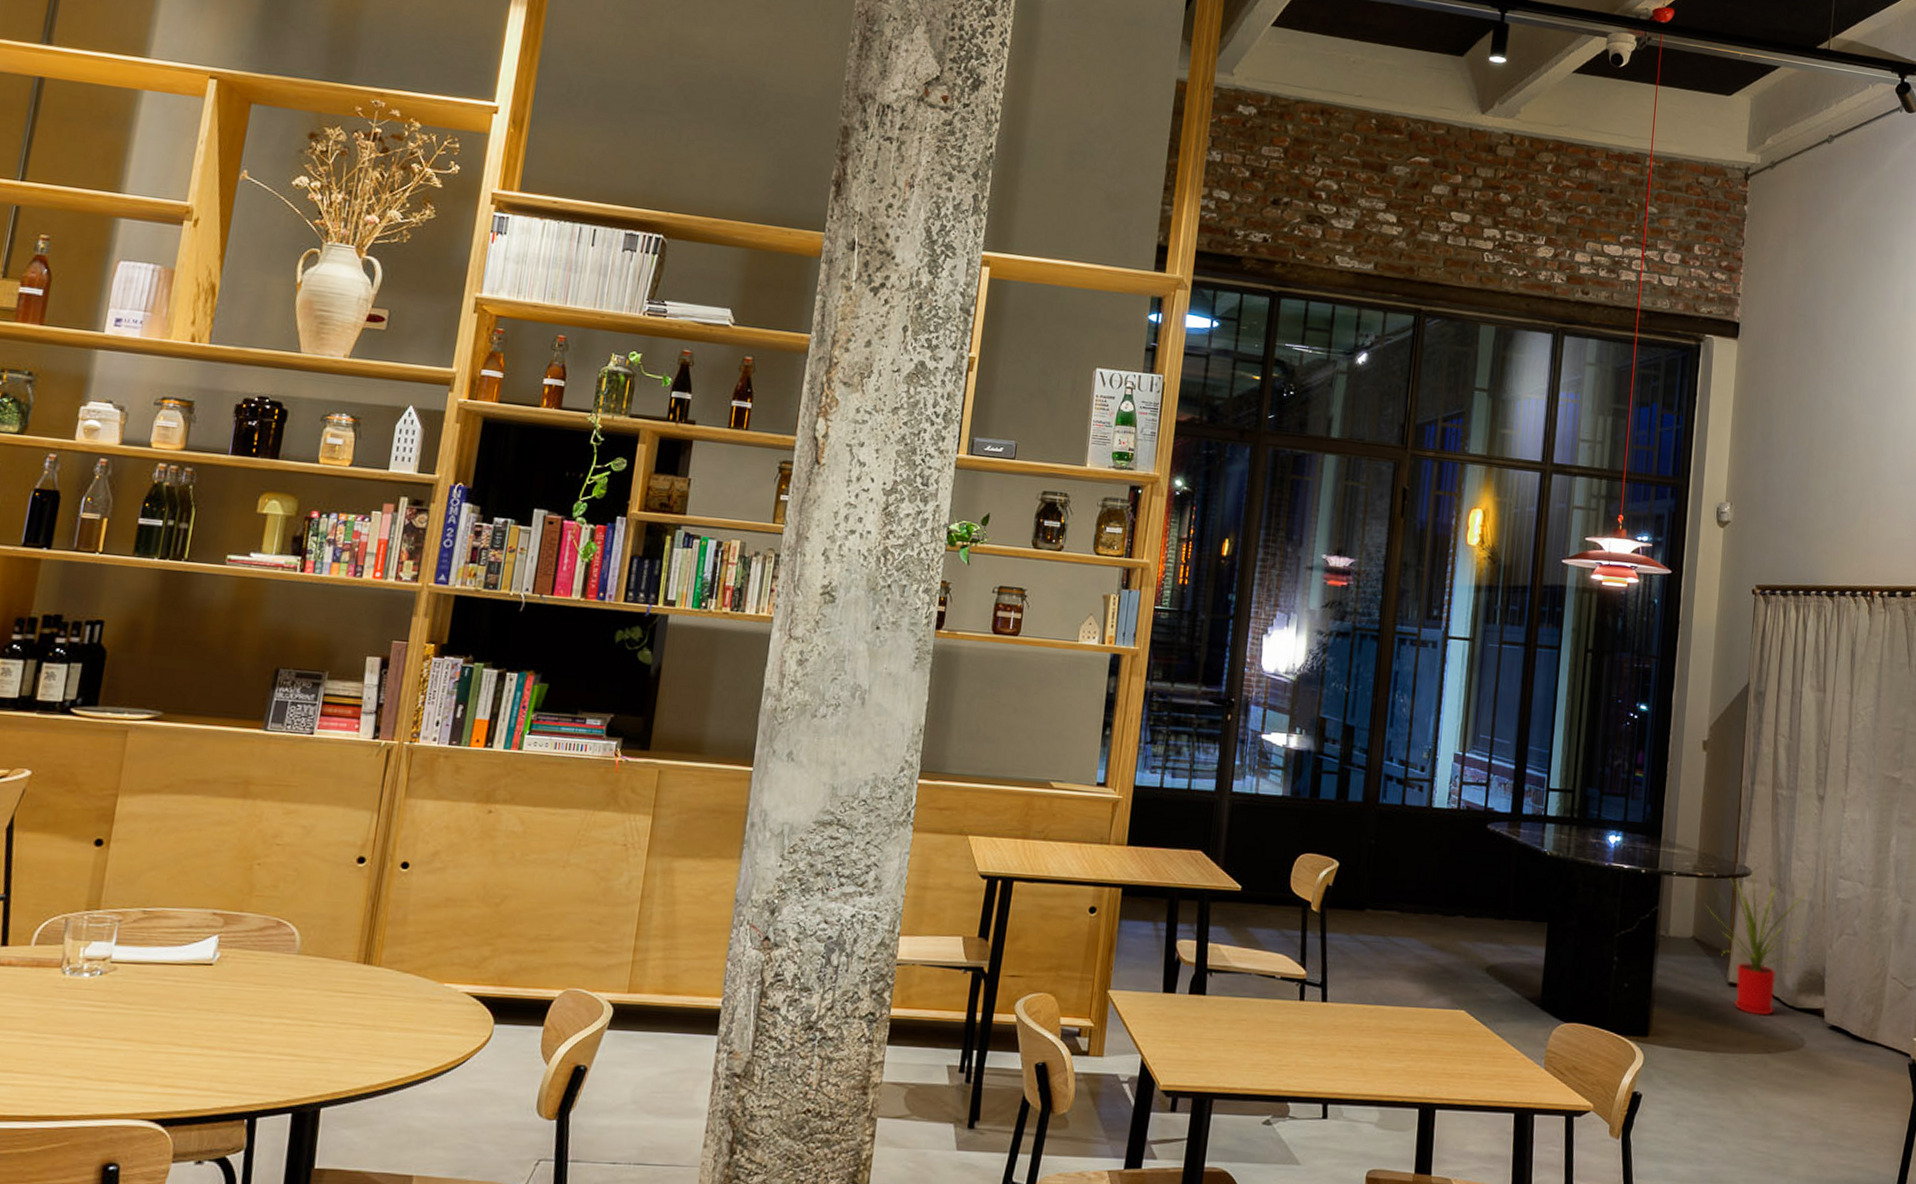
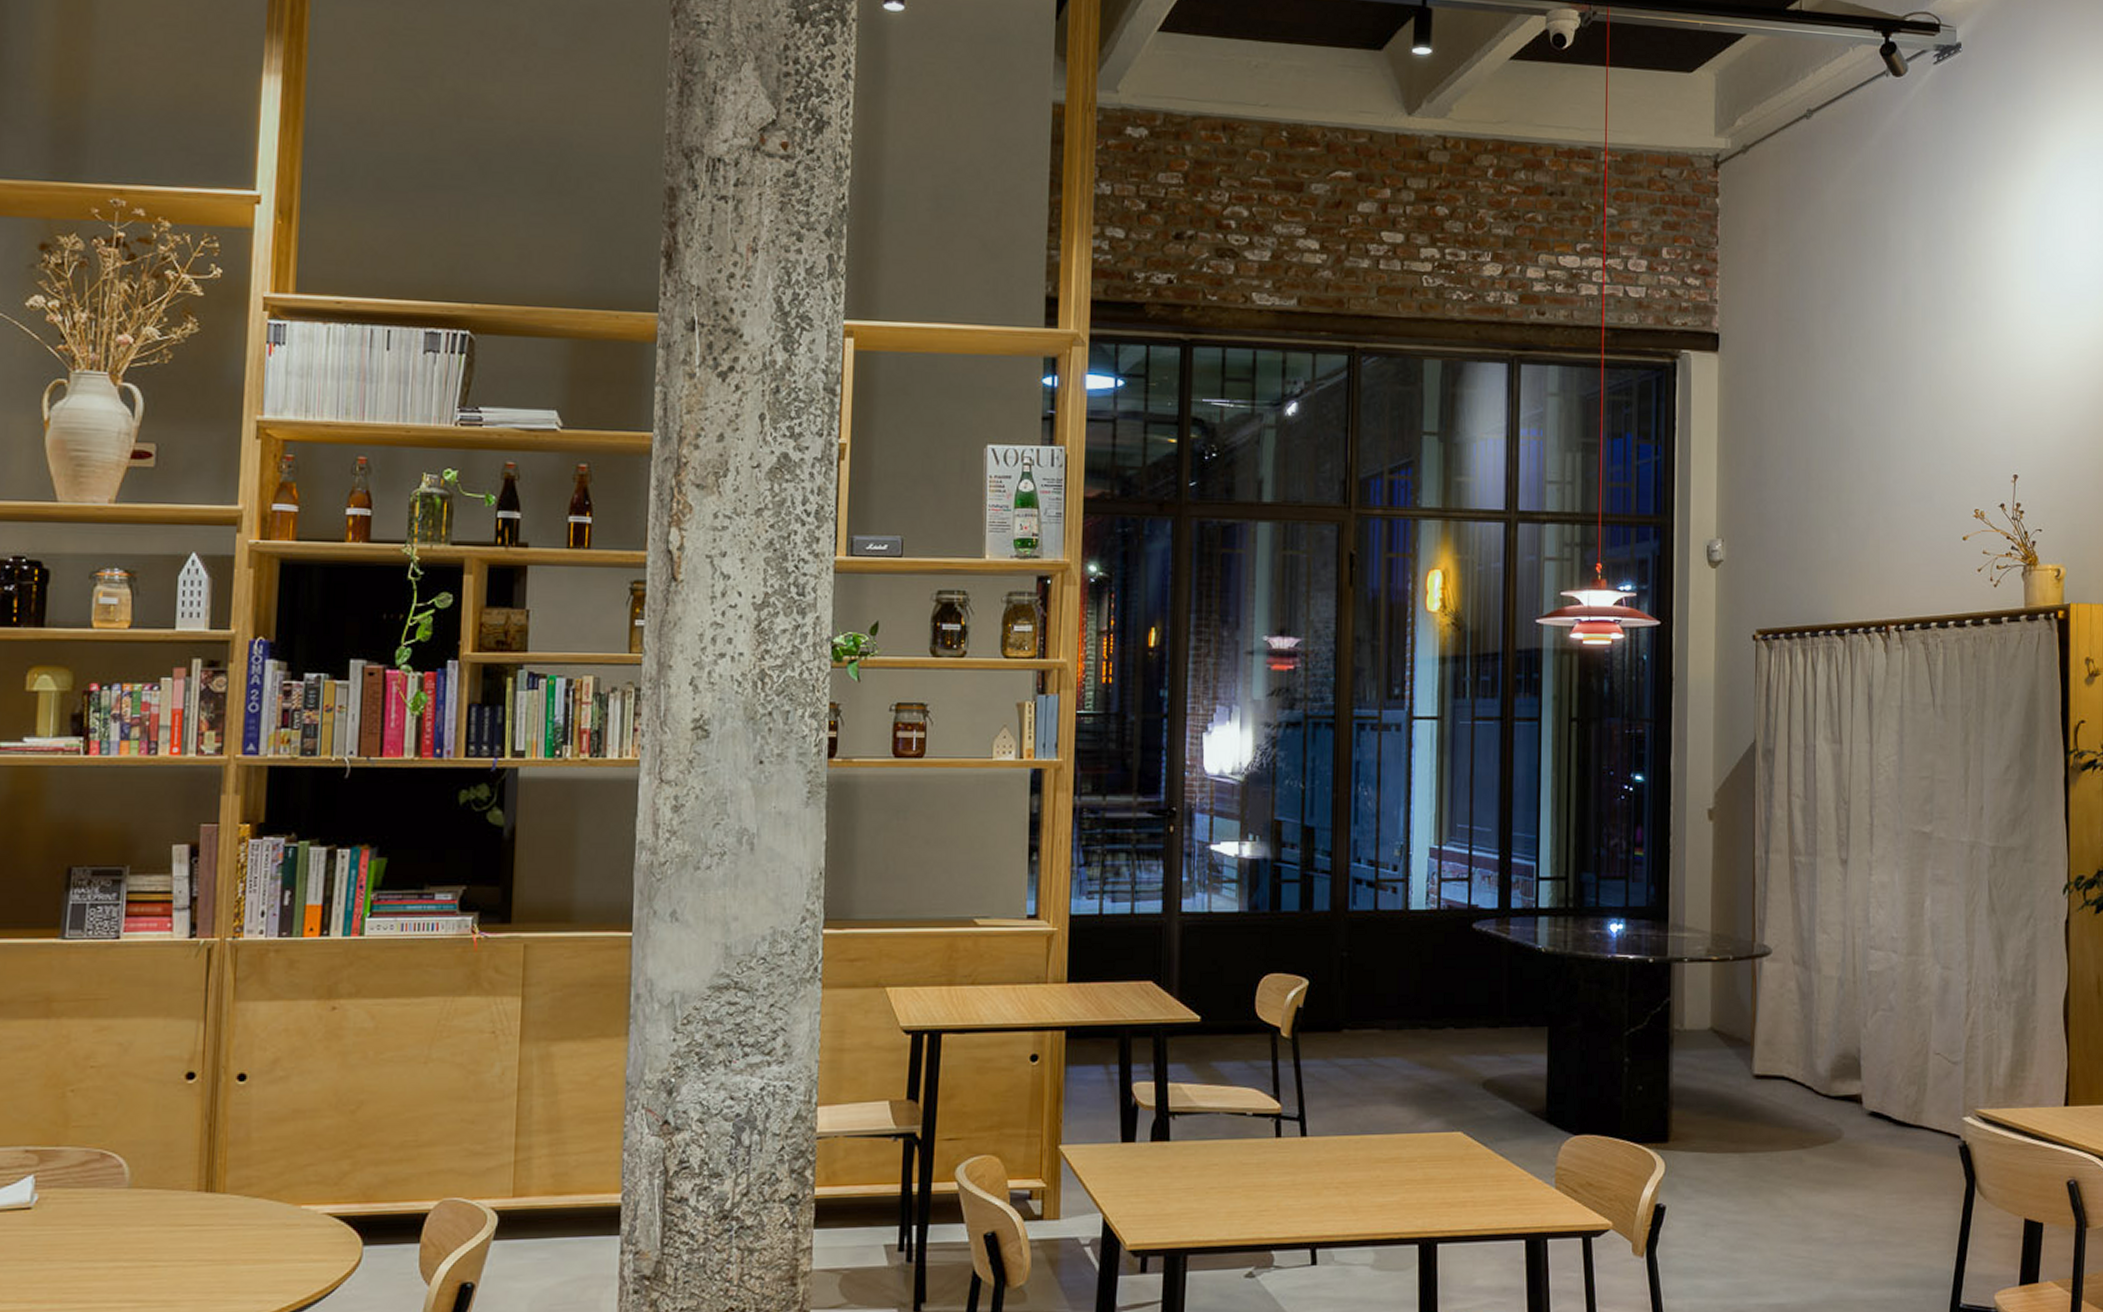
house plant: present [1706,870,1808,1016] -> none [1723,949,1839,1108]

